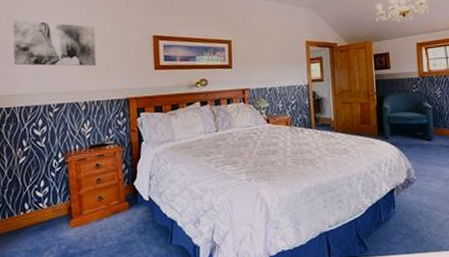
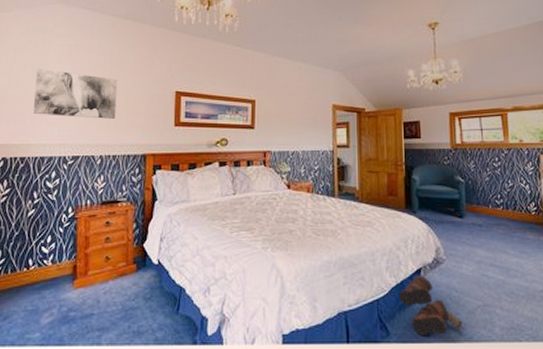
boots: none [374,194,433,249] -> present [398,275,463,336]

